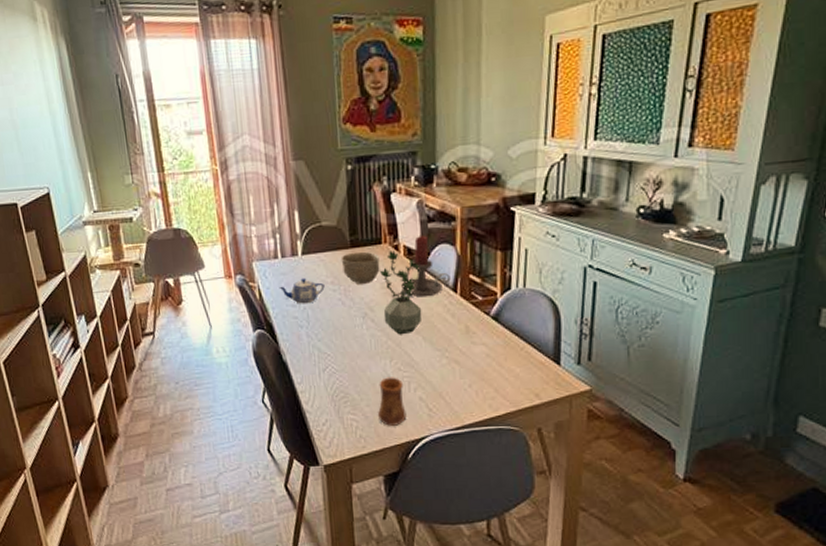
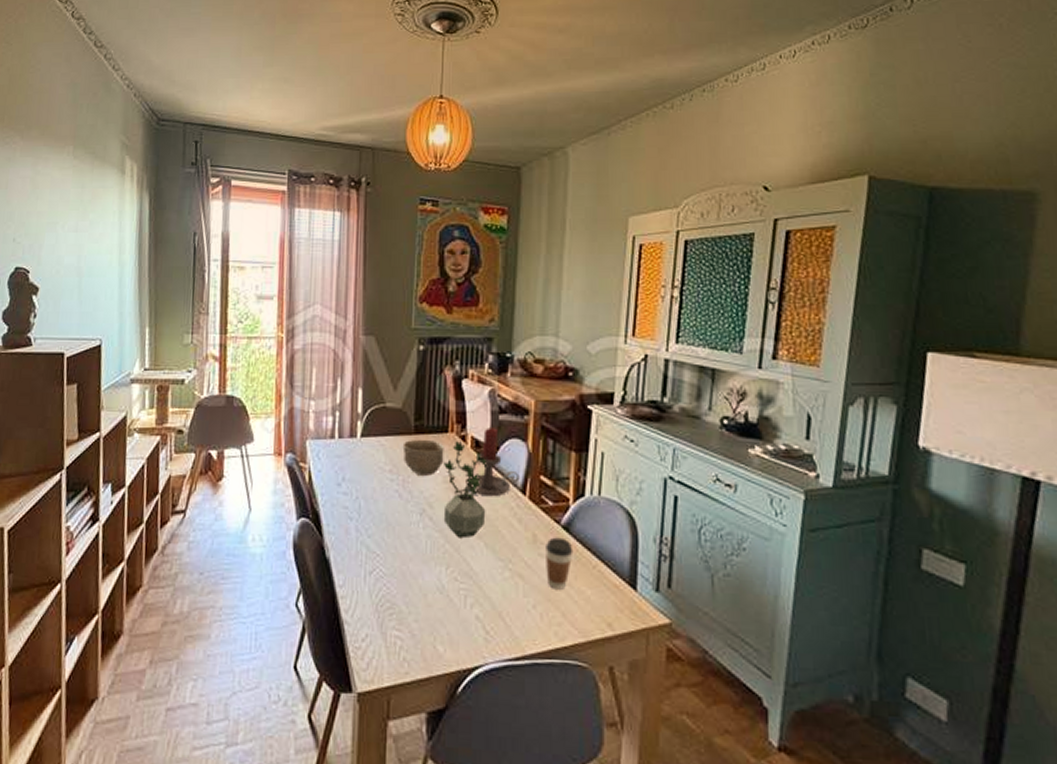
teapot: present [279,277,325,304] -> none [331,462,382,493]
cup: present [378,377,407,426] -> none [427,588,459,649]
coffee cup: none [477,326,503,370] -> present [546,537,574,590]

